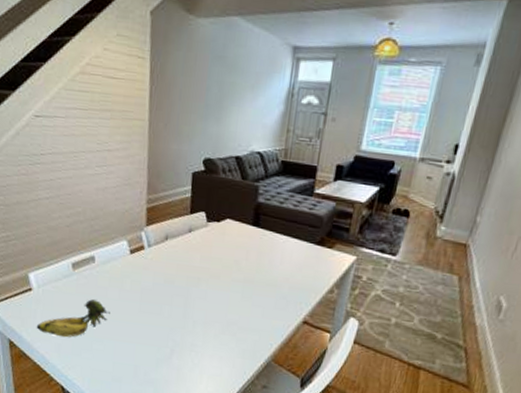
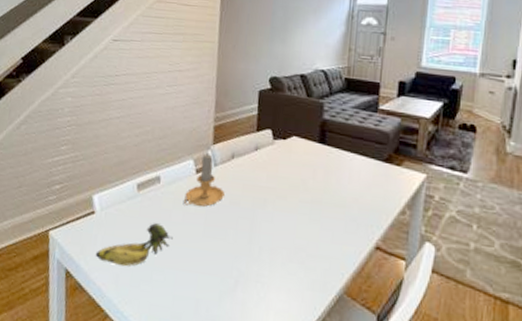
candle: none [120,235,159,285] -> present [184,153,225,207]

